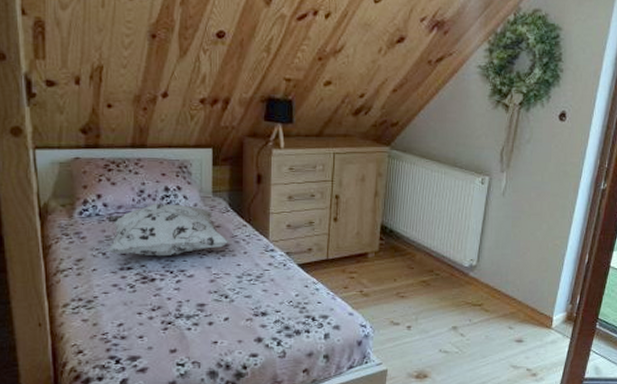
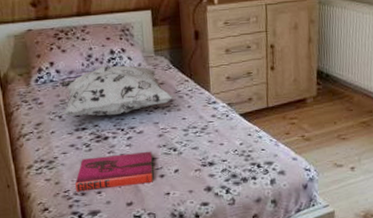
hardback book: none [115,296,202,335] -> present [75,151,153,192]

